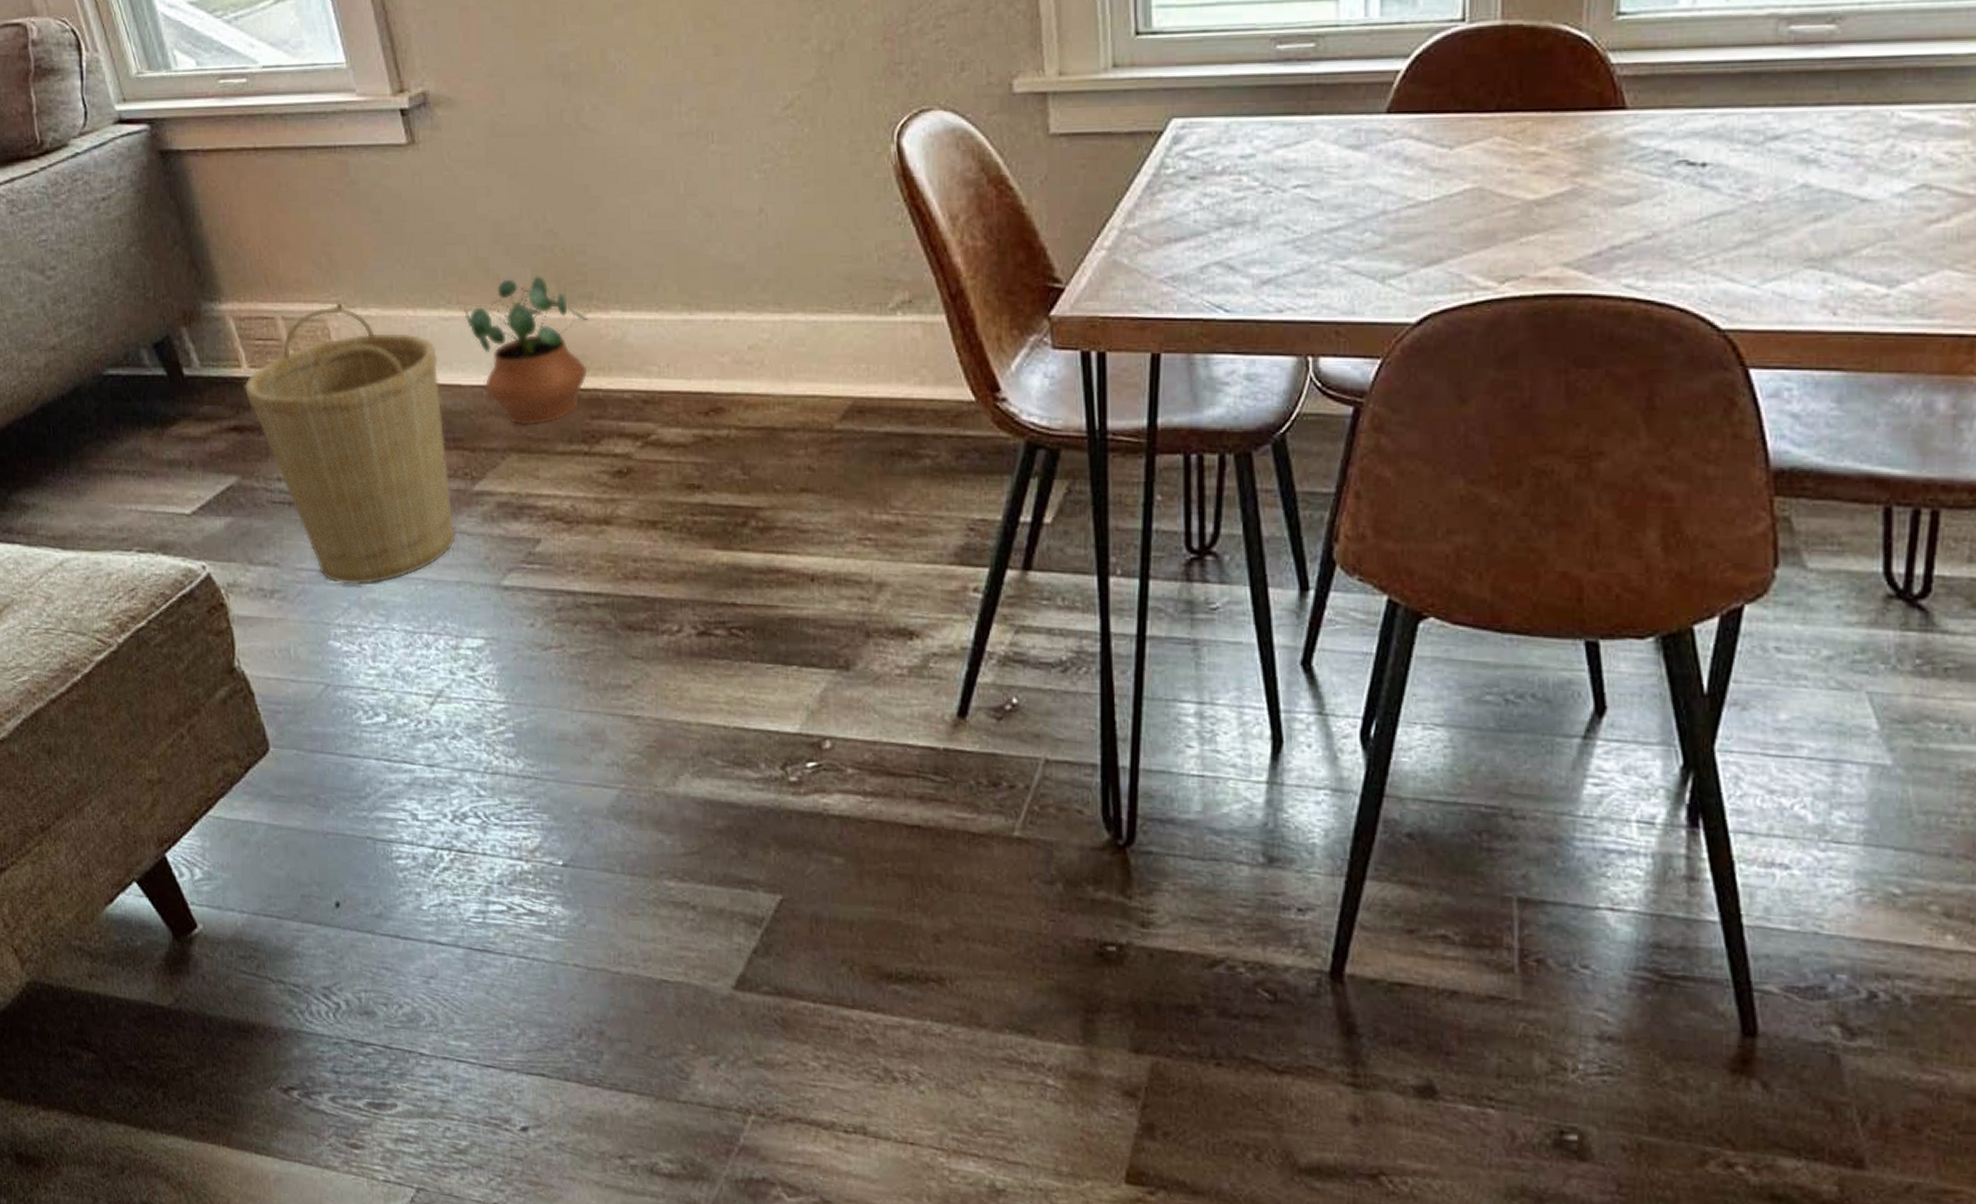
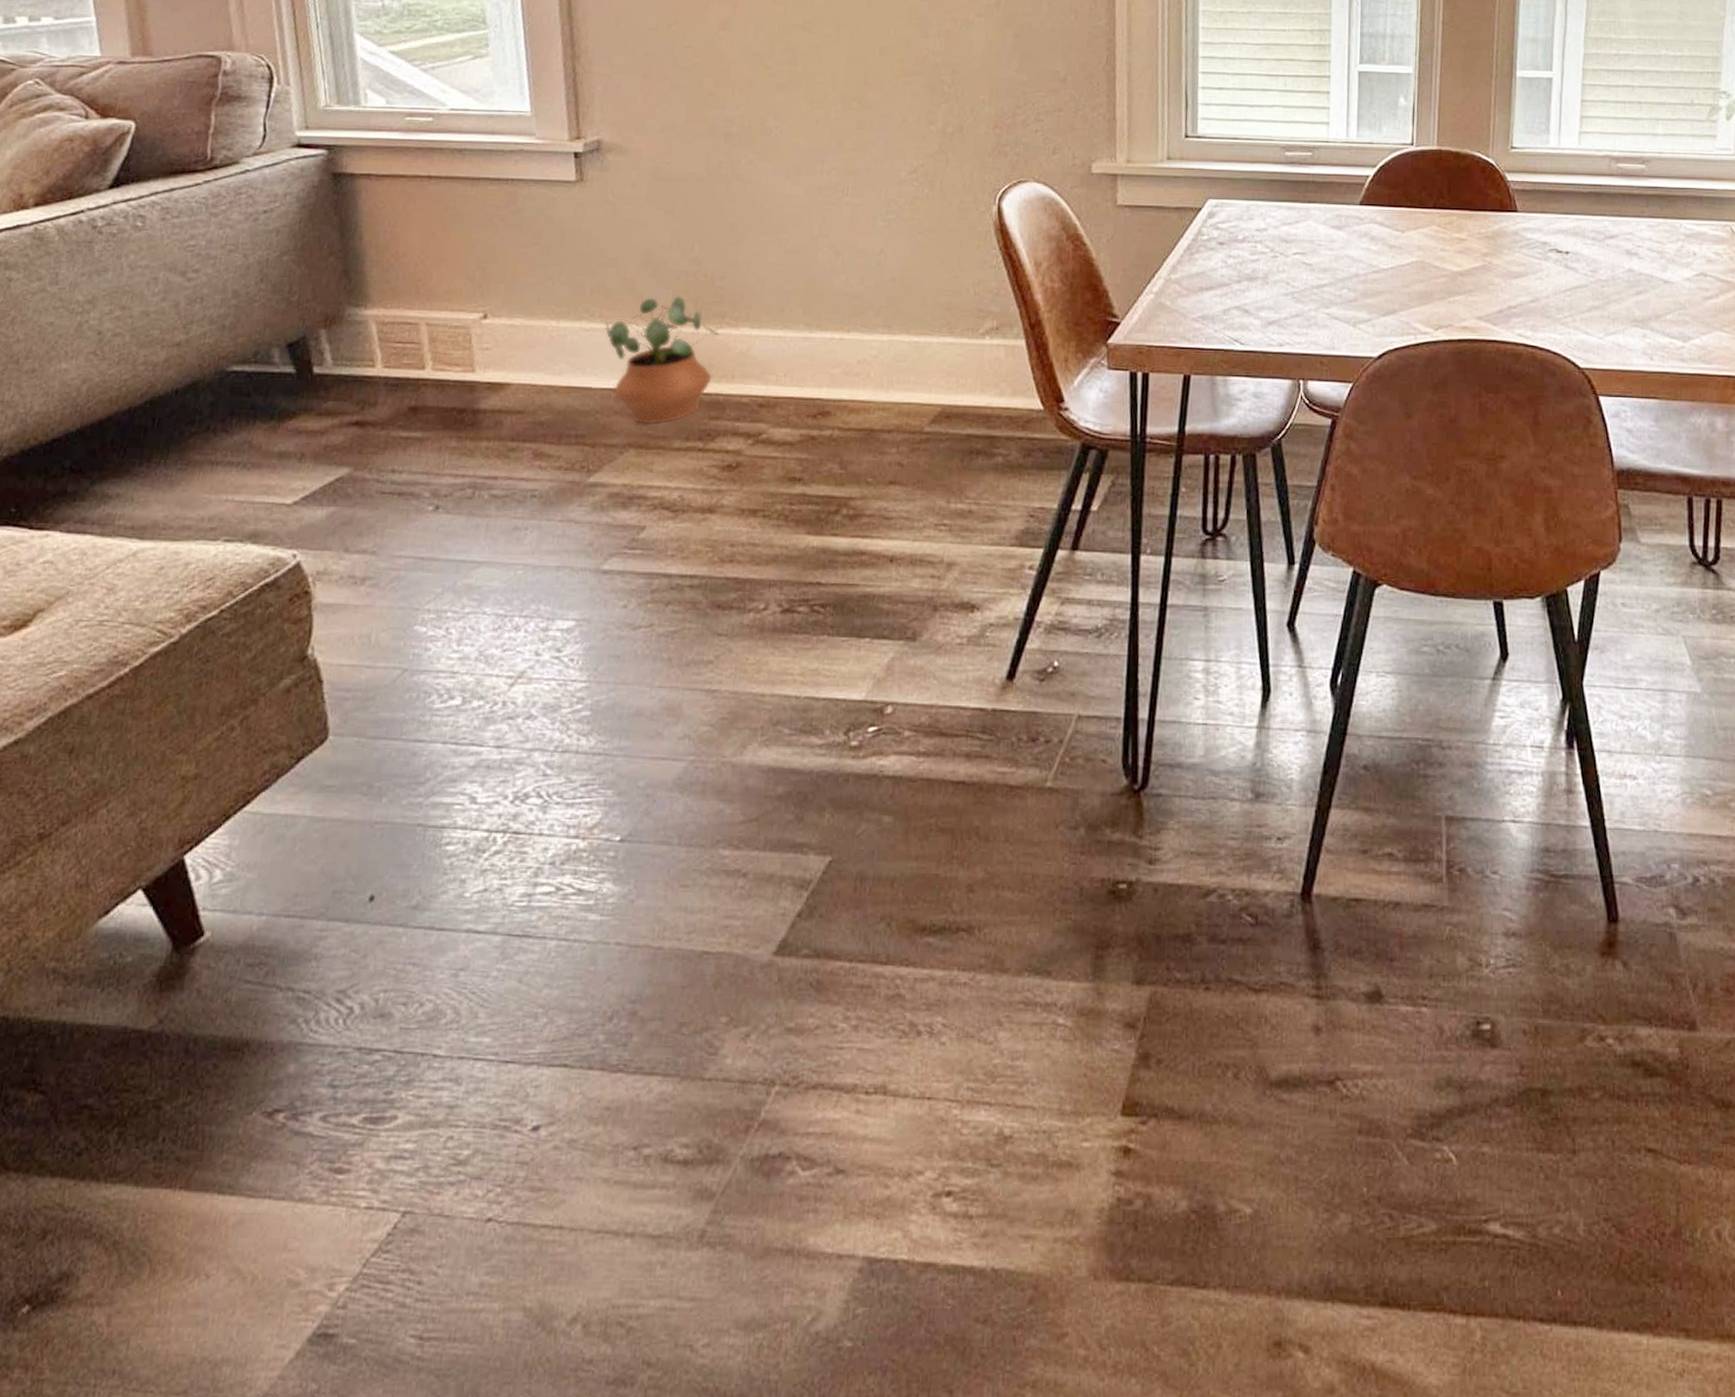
basket: present [244,307,456,585] -> none [374,316,573,571]

